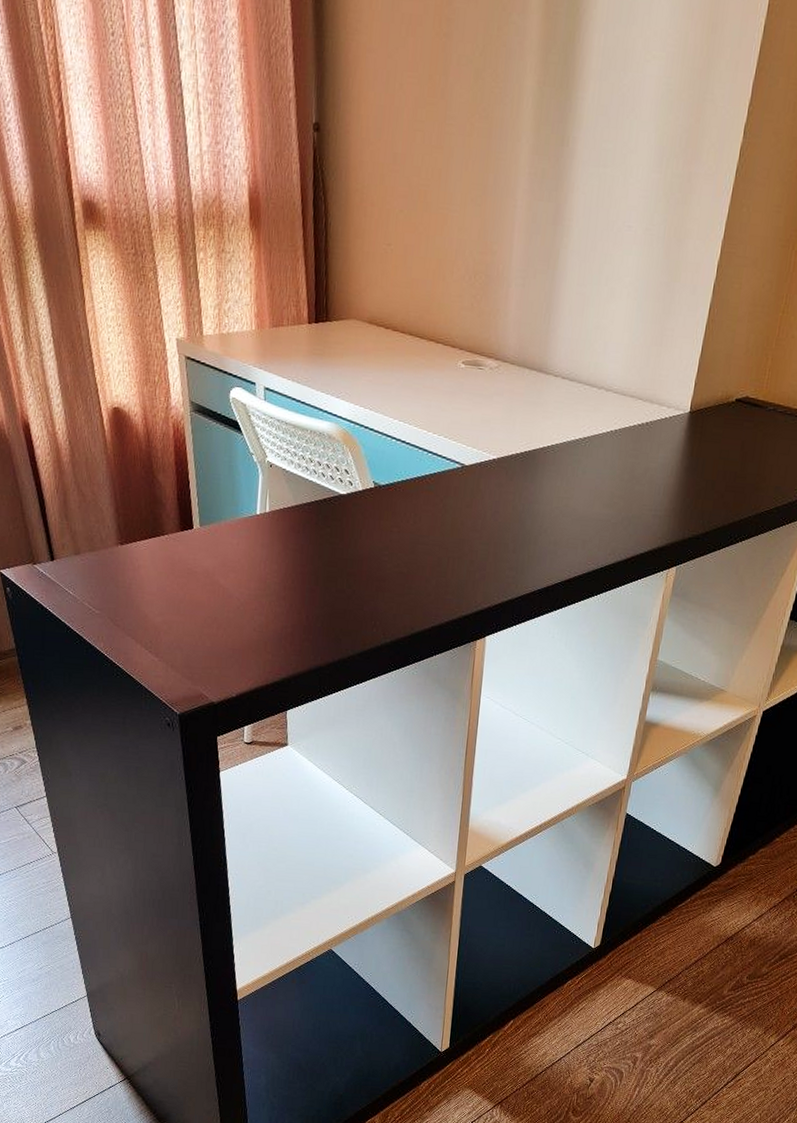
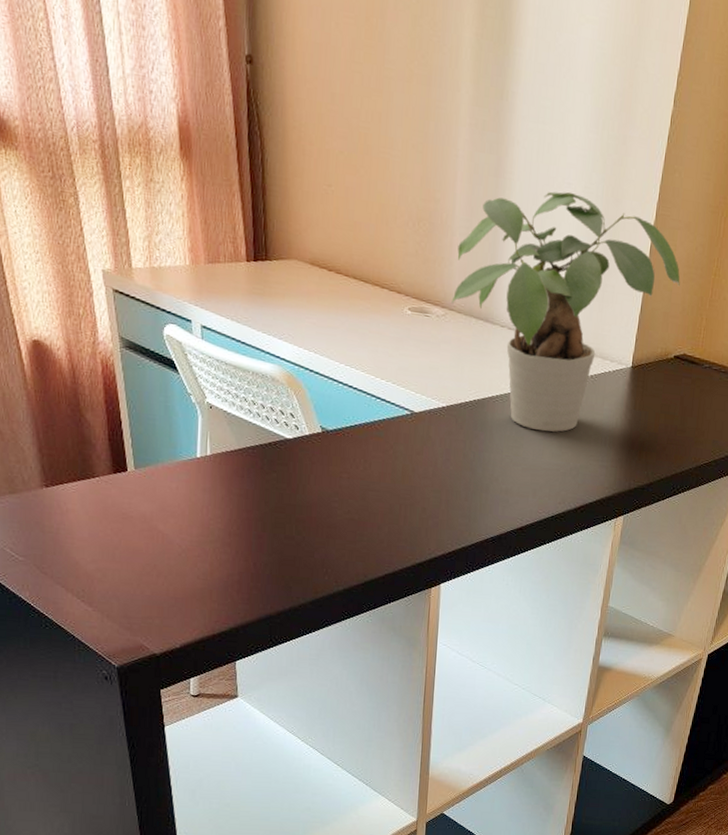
potted plant: none [505,235,745,482] -> present [451,191,680,432]

